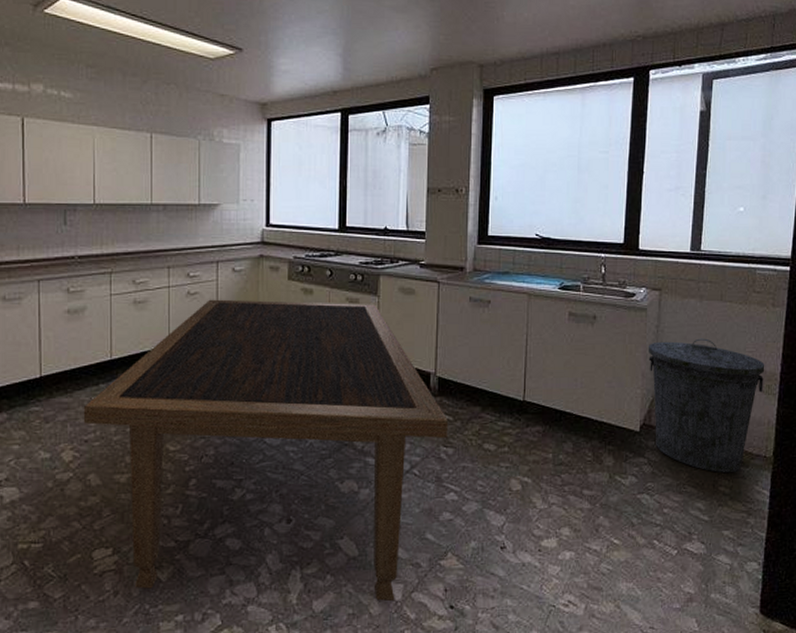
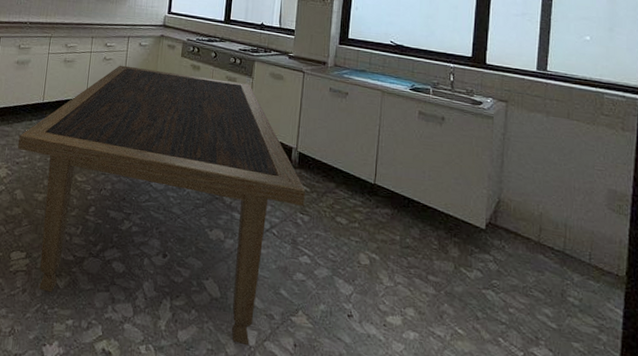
trash can: present [649,338,765,473] -> none [495,148,615,285]

